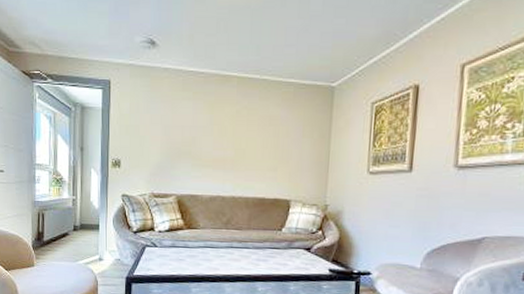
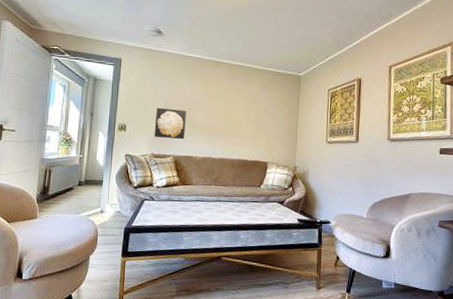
wall art: none [152,137,189,175] -> present [154,107,186,140]

